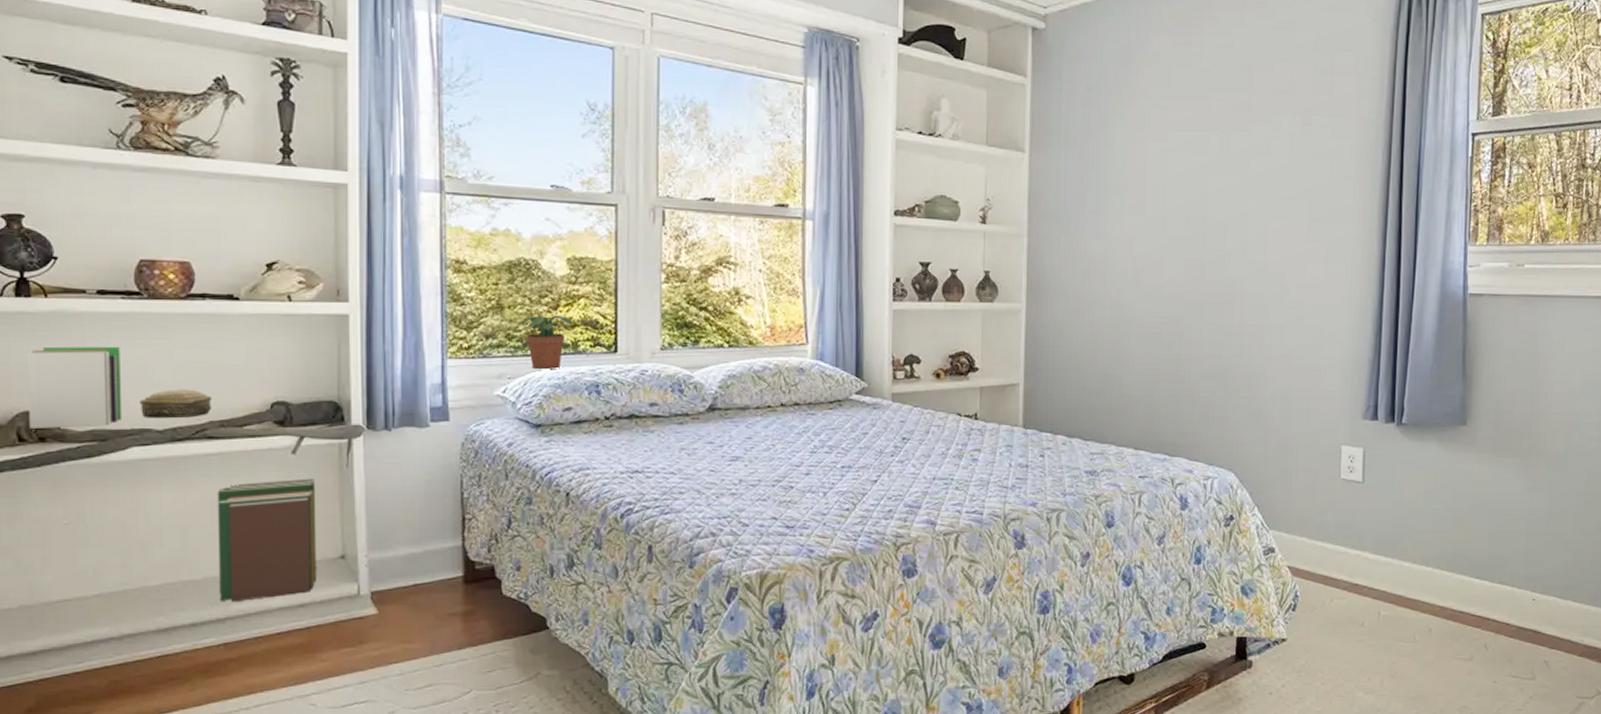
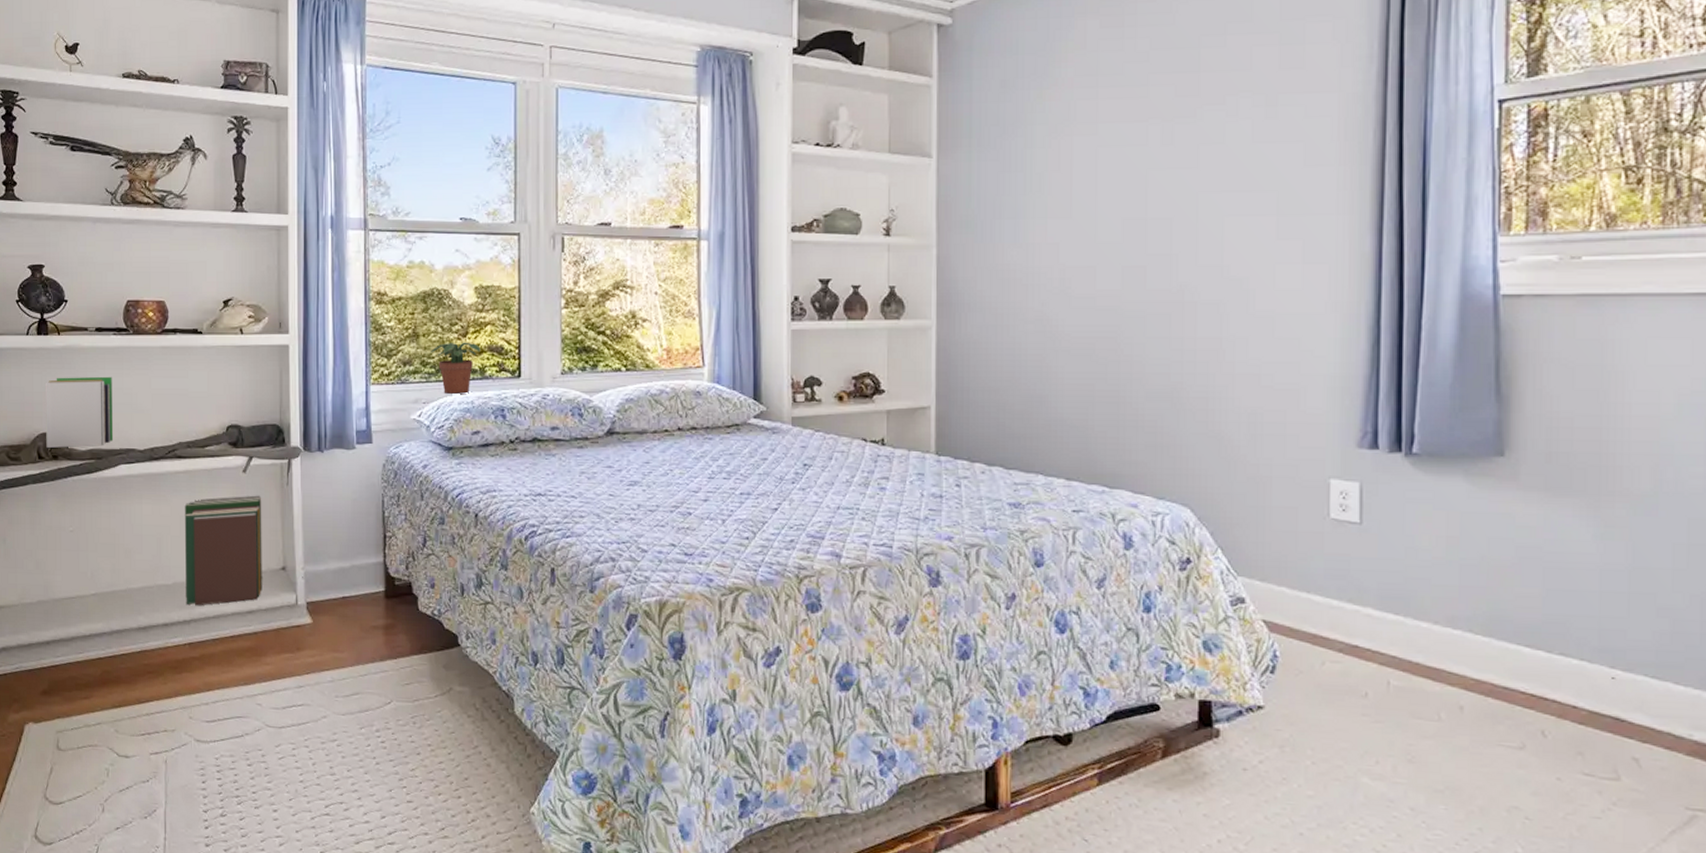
decorative box: present [139,389,212,419] -> none [126,413,180,440]

